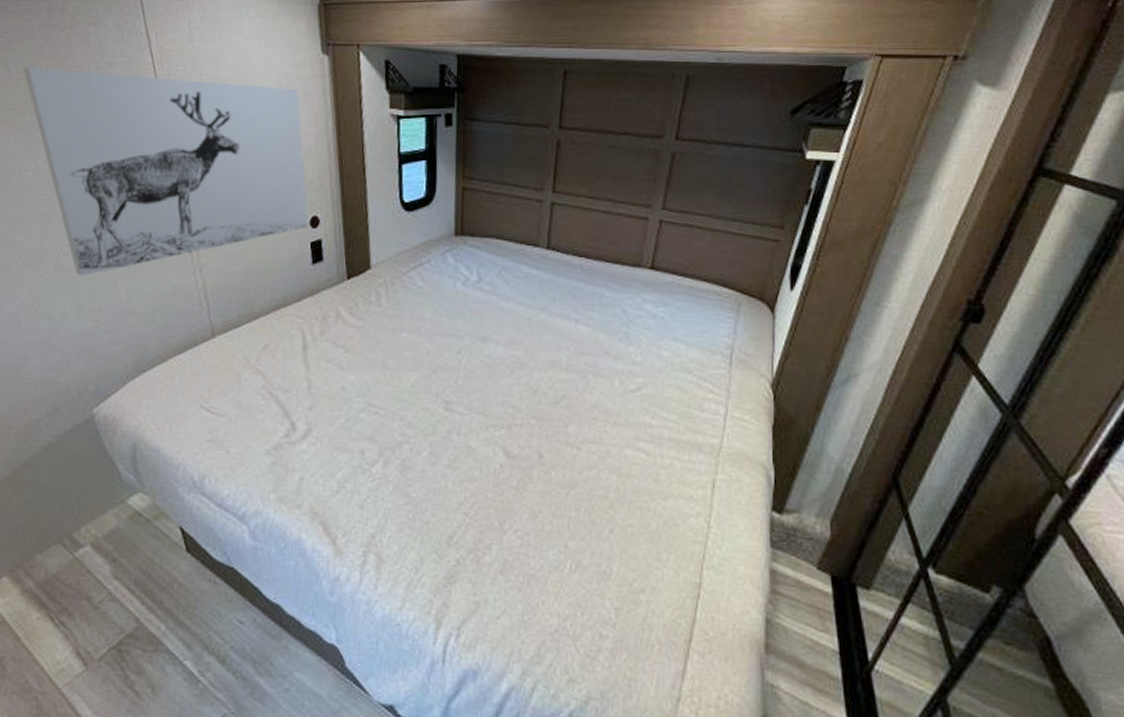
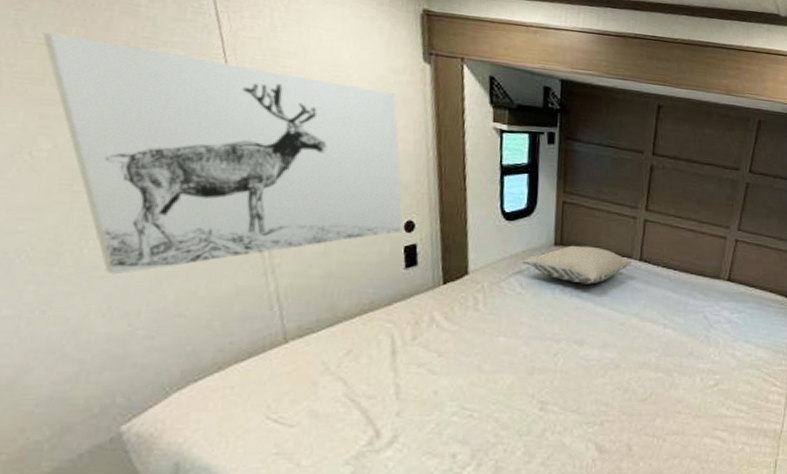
pillow: none [423,234,538,276] -> present [522,245,632,285]

